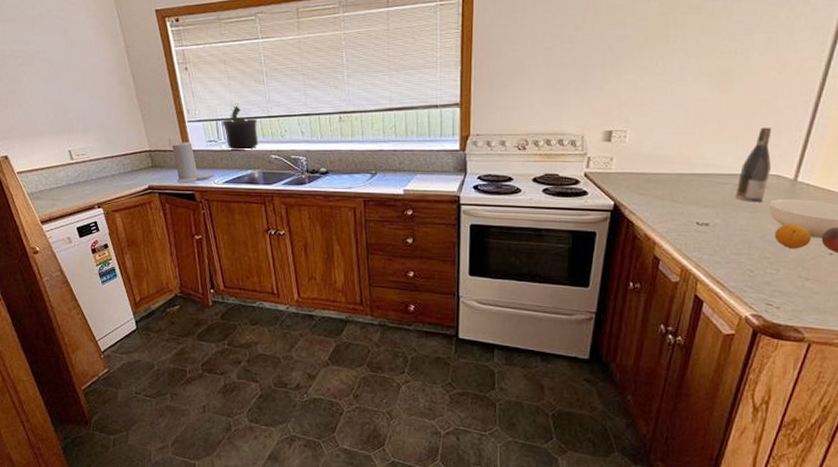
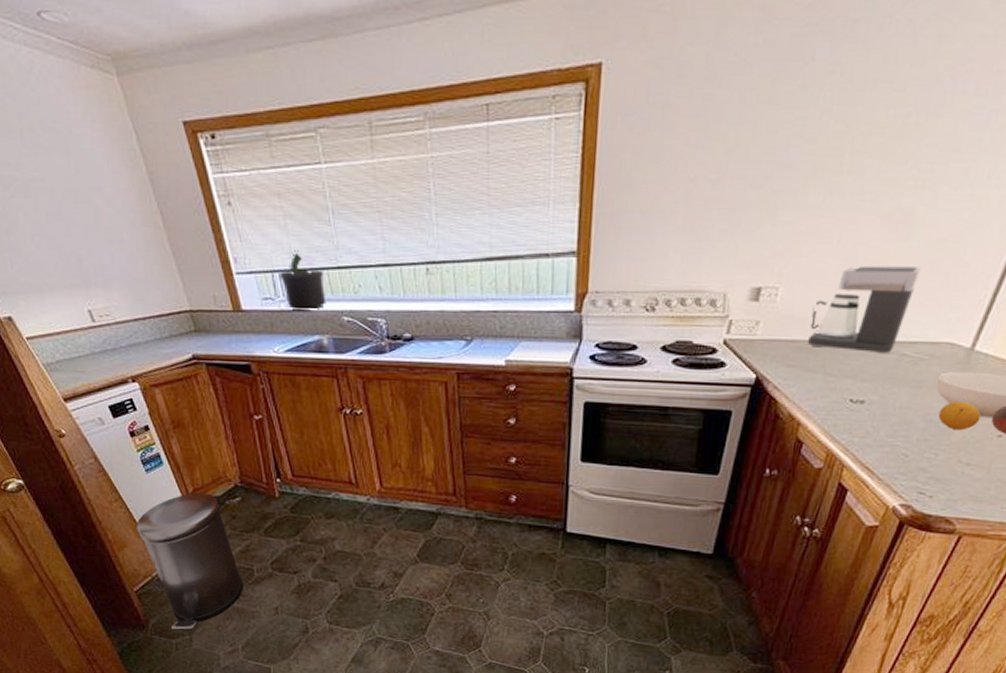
pedal bin: none [90,301,177,427] -> present [136,493,243,631]
paper towel: present [171,142,214,184] -> none [217,300,273,352]
coffee maker: none [655,113,743,183] -> present [808,265,921,353]
wine bottle: present [735,127,772,203] -> none [898,284,954,376]

